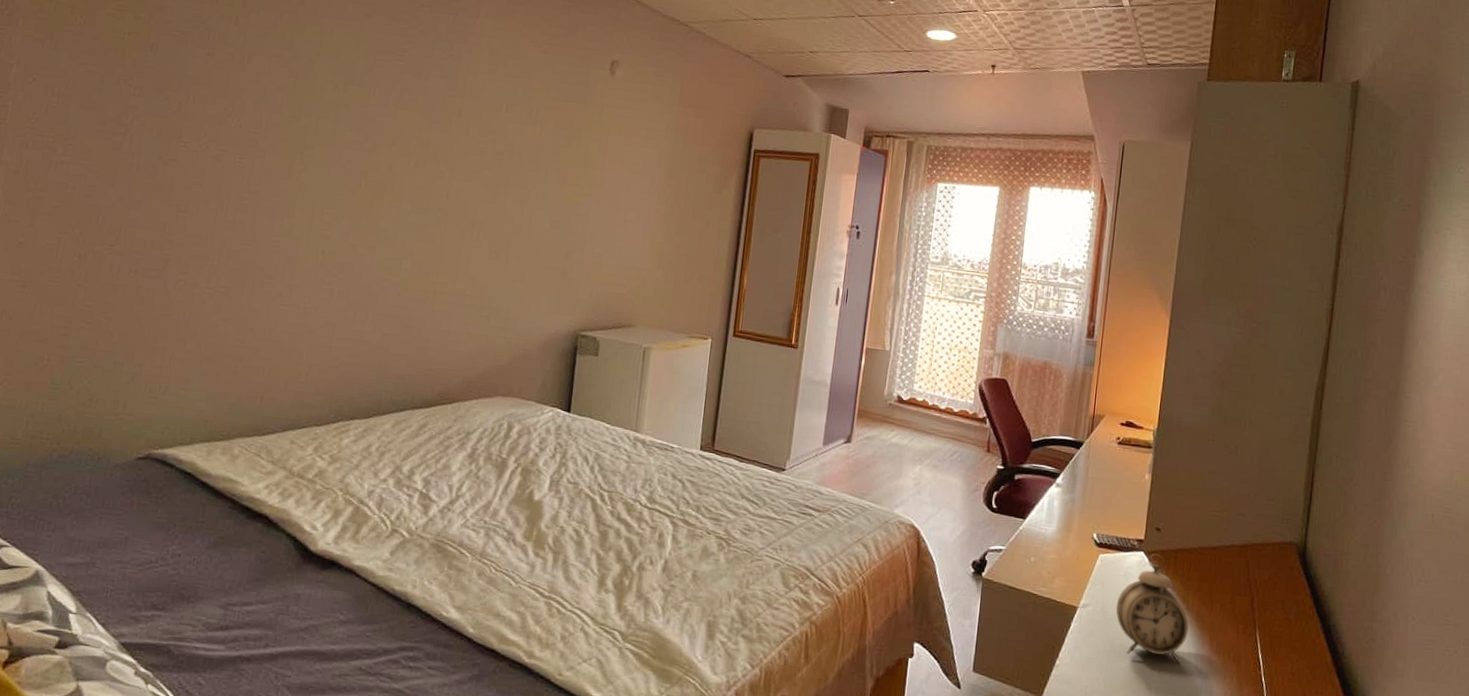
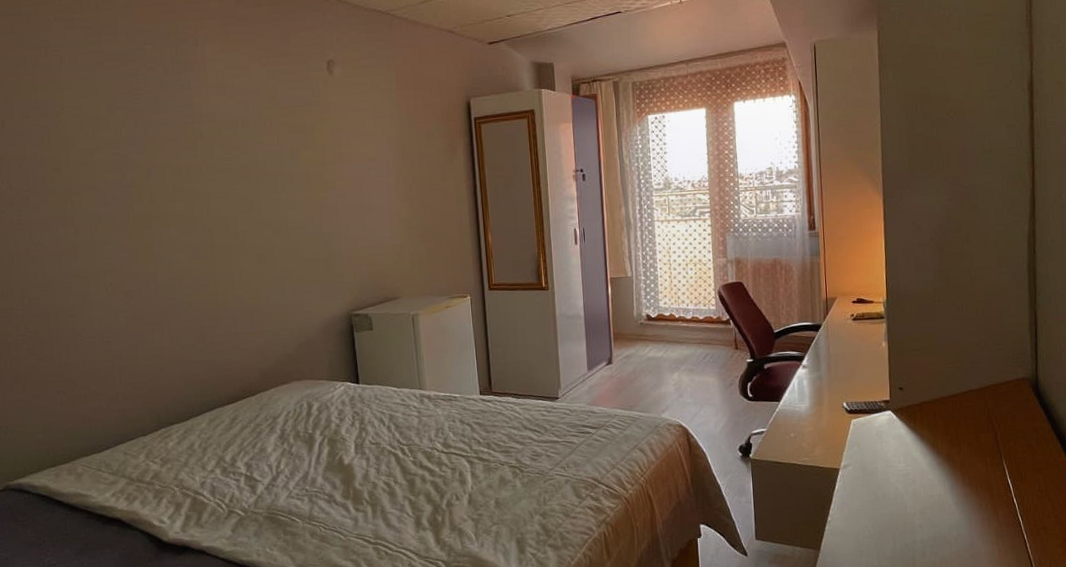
alarm clock: present [1116,554,1189,664] -> none [873,410,942,501]

